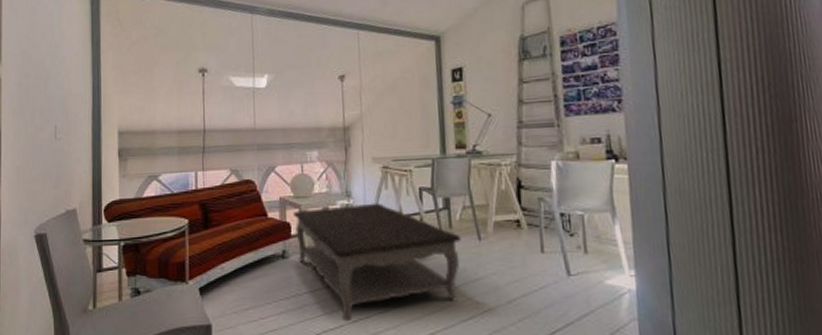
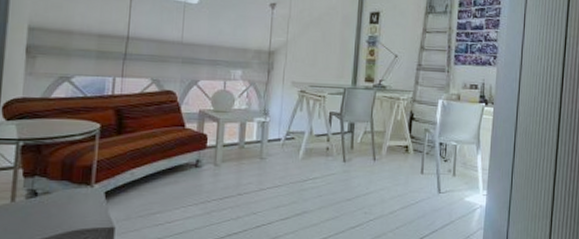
coffee table: present [293,202,461,322] -> none [210,122,360,227]

